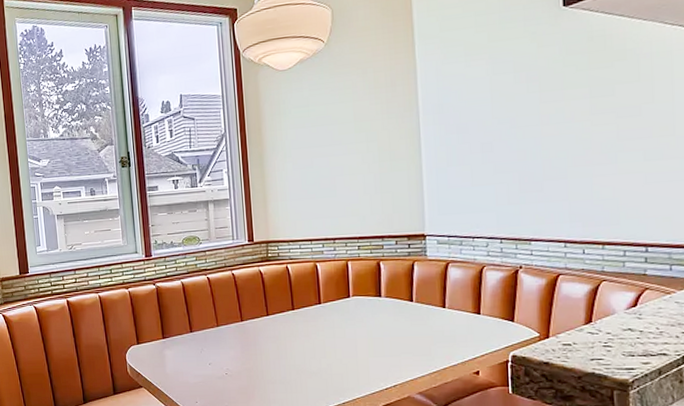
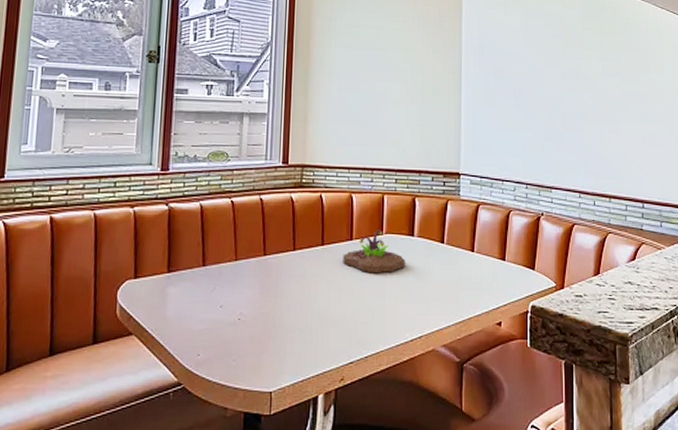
succulent planter: none [313,293,375,332] -> present [343,230,405,274]

